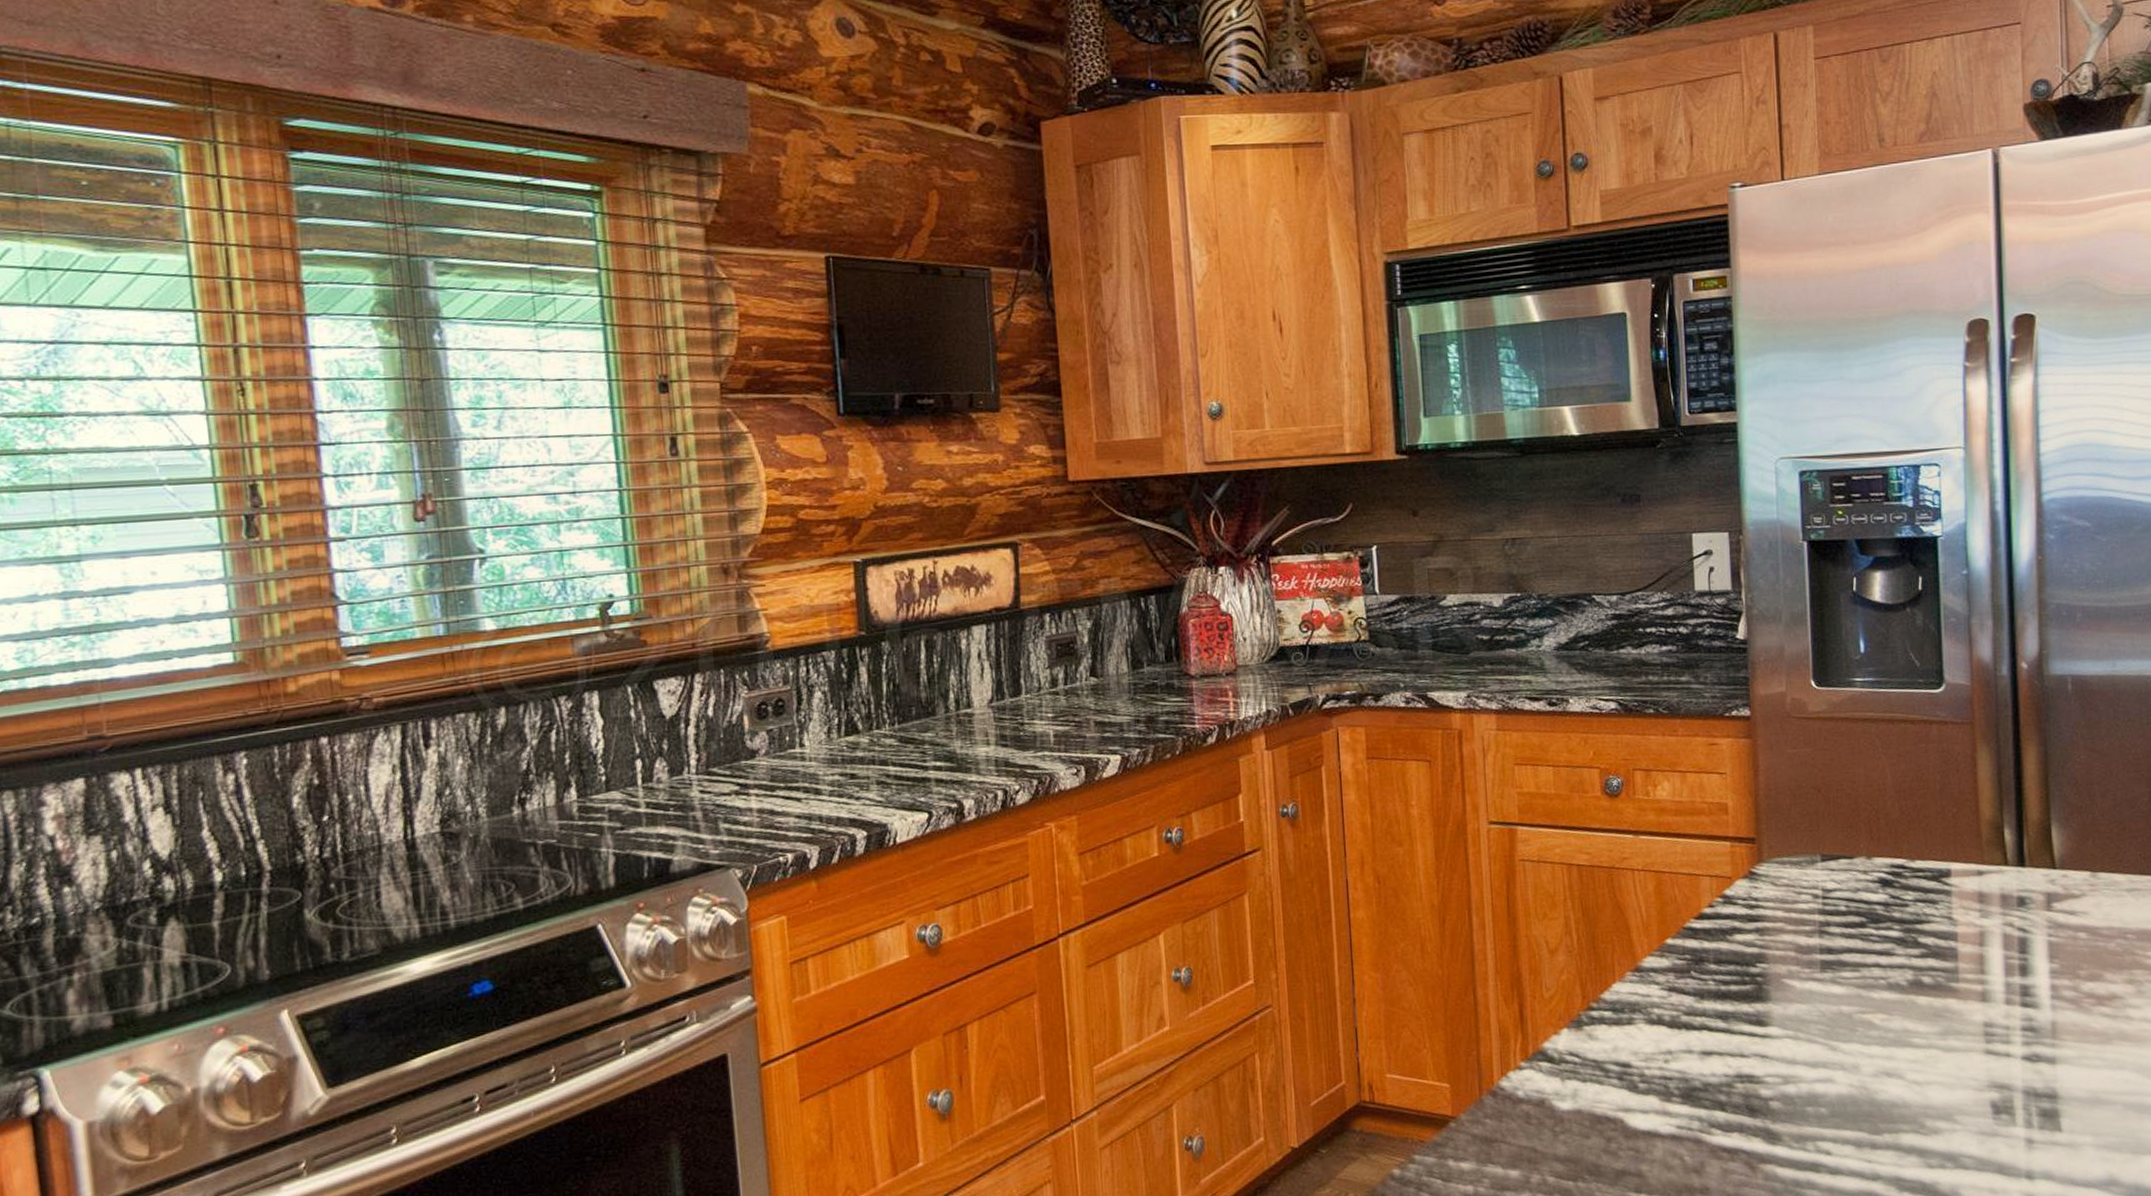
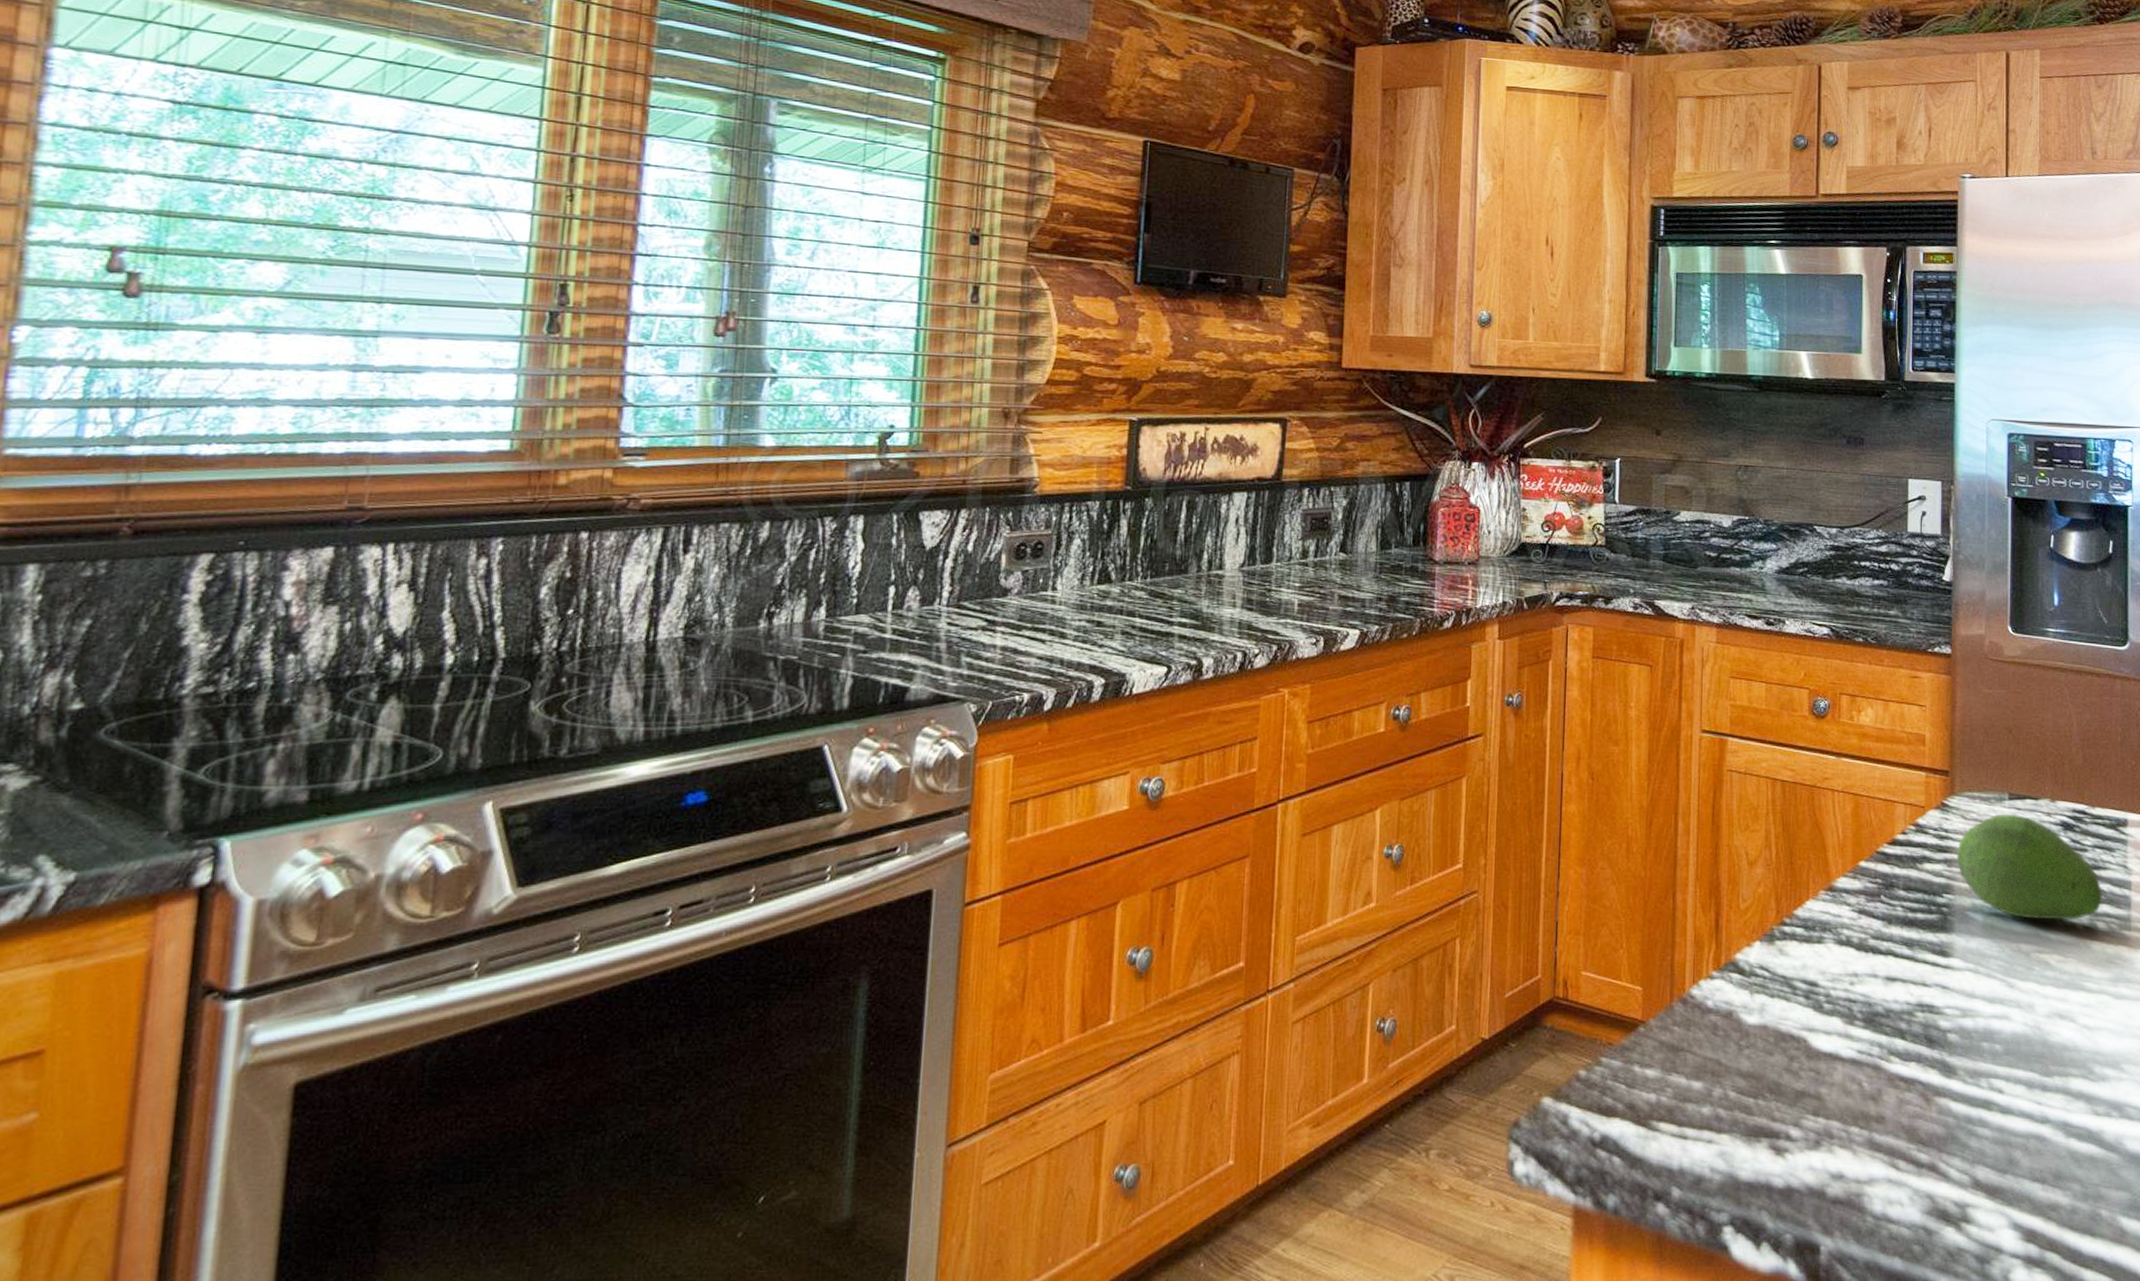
fruit: none [1768,875,1928,981] -> present [1956,813,2103,920]

